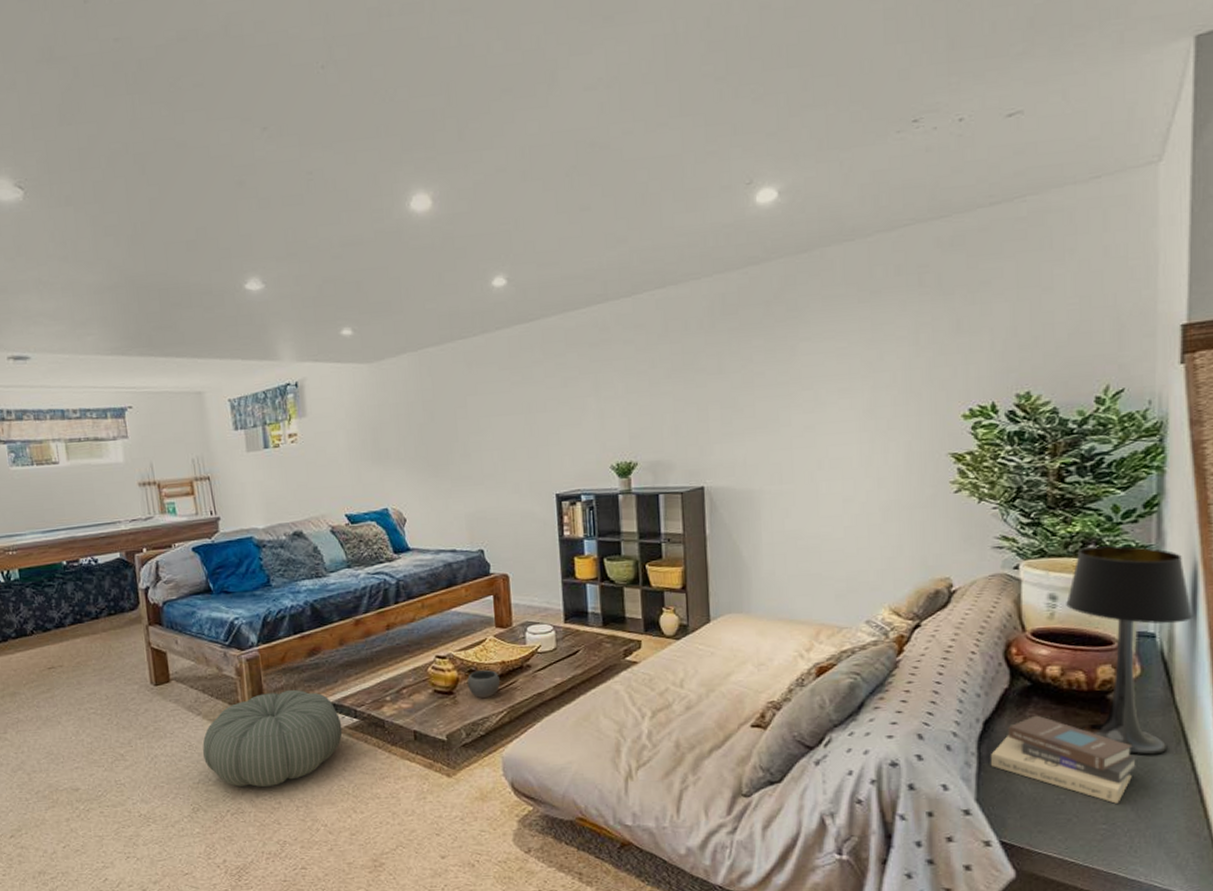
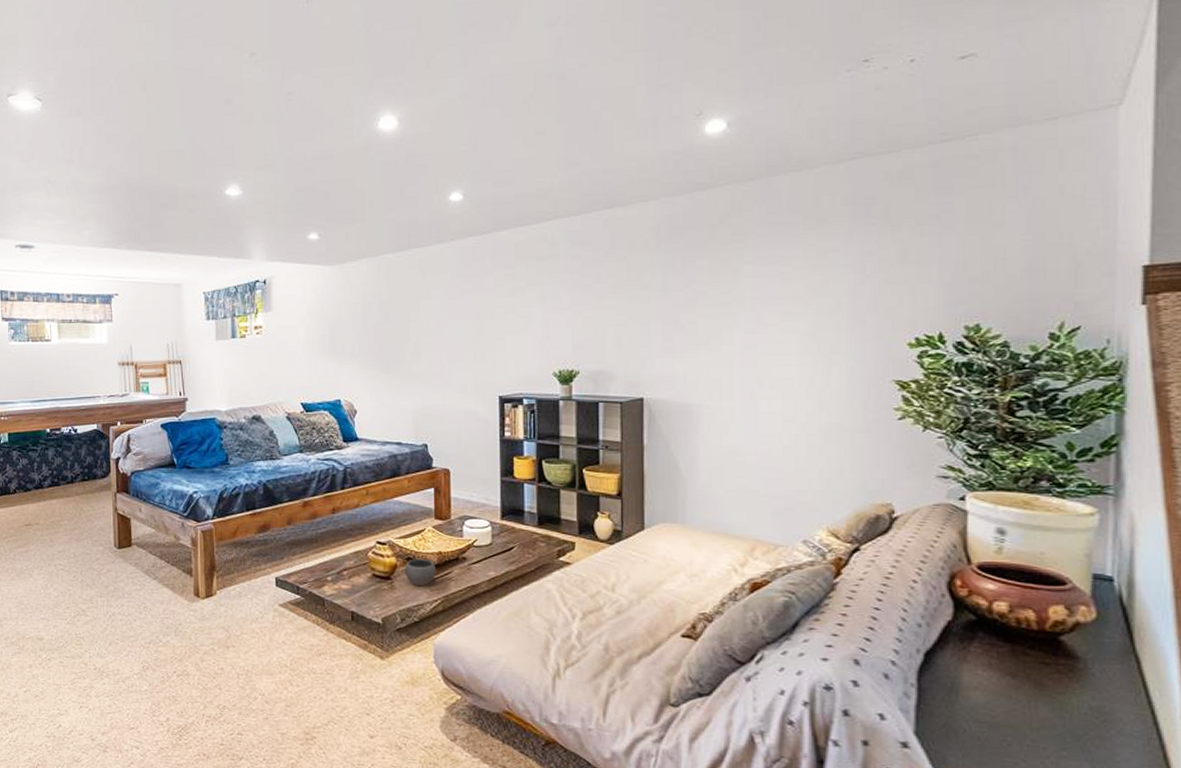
pouf: present [202,689,343,787] -> none [156,562,285,652]
books: present [990,715,1138,804] -> none [930,651,1093,752]
table lamp: present [1066,545,1193,755] -> none [1015,483,1156,704]

